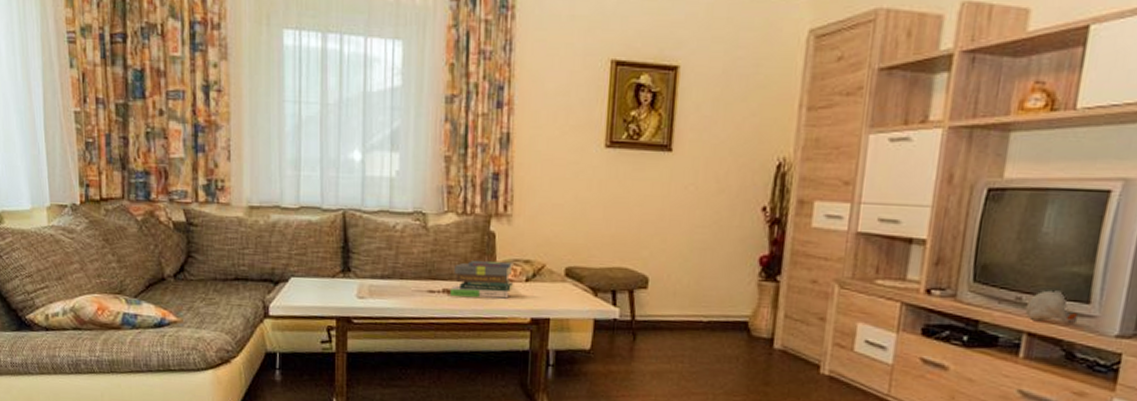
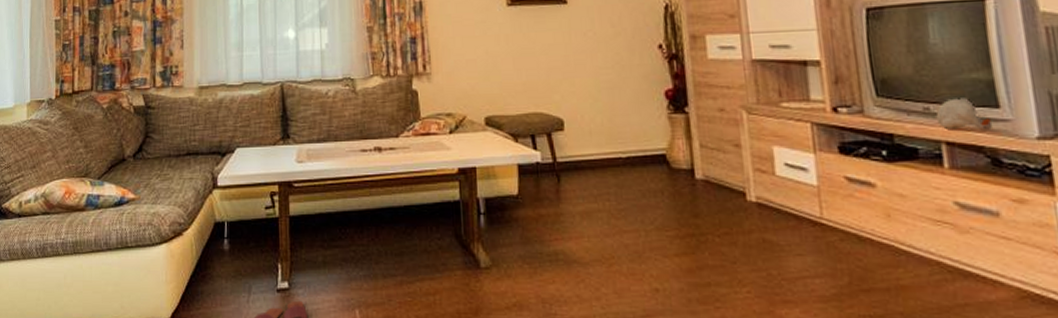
books: present [449,260,514,299] -> none [380,116,439,154]

